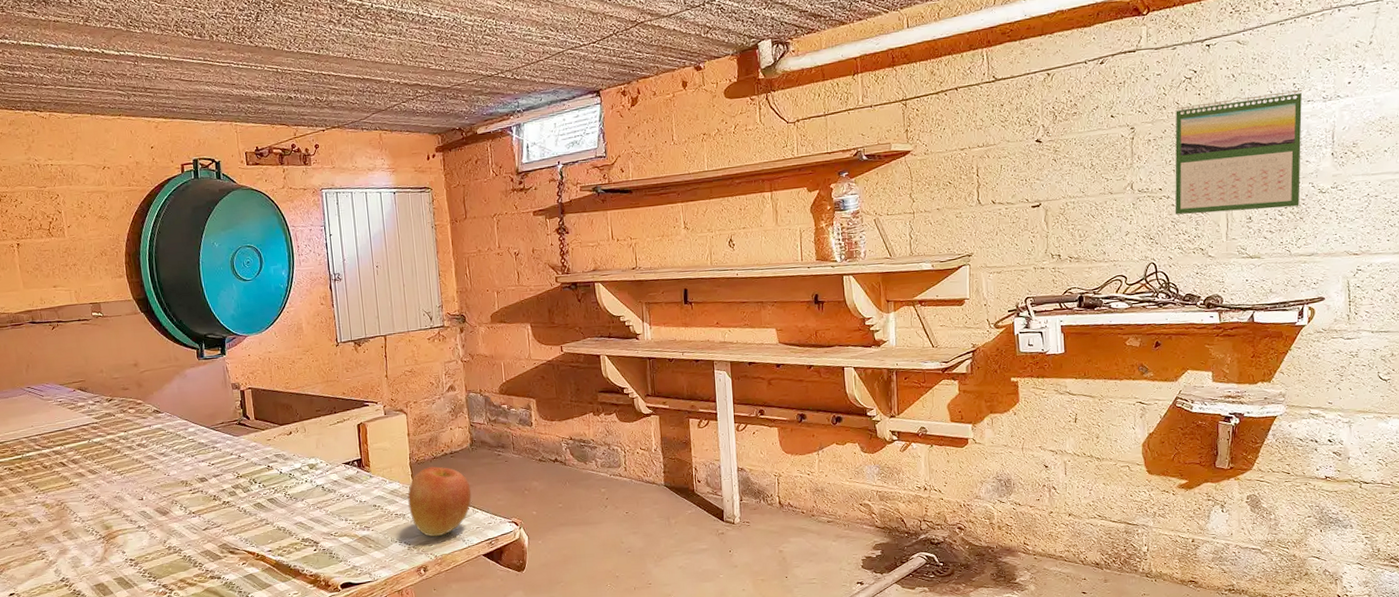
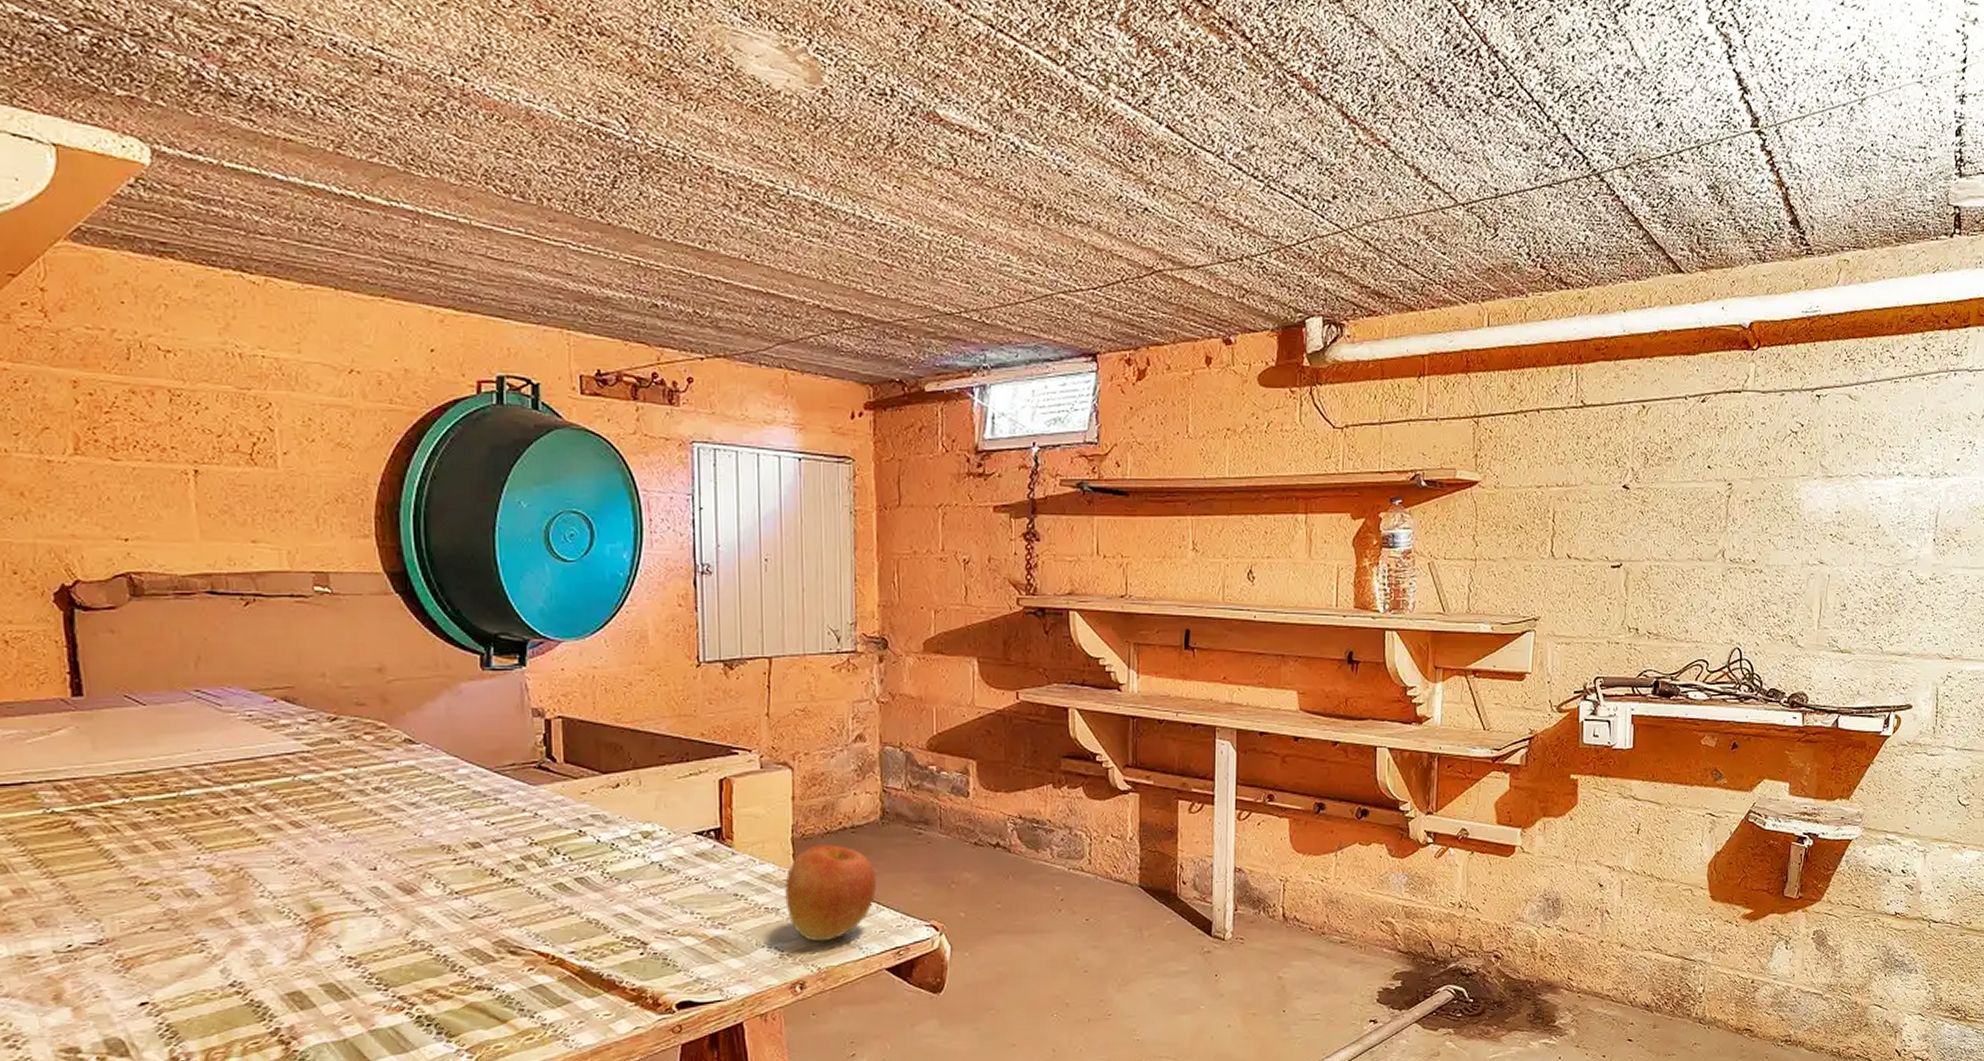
calendar: present [1174,90,1302,215] -> none [1766,460,1910,597]

